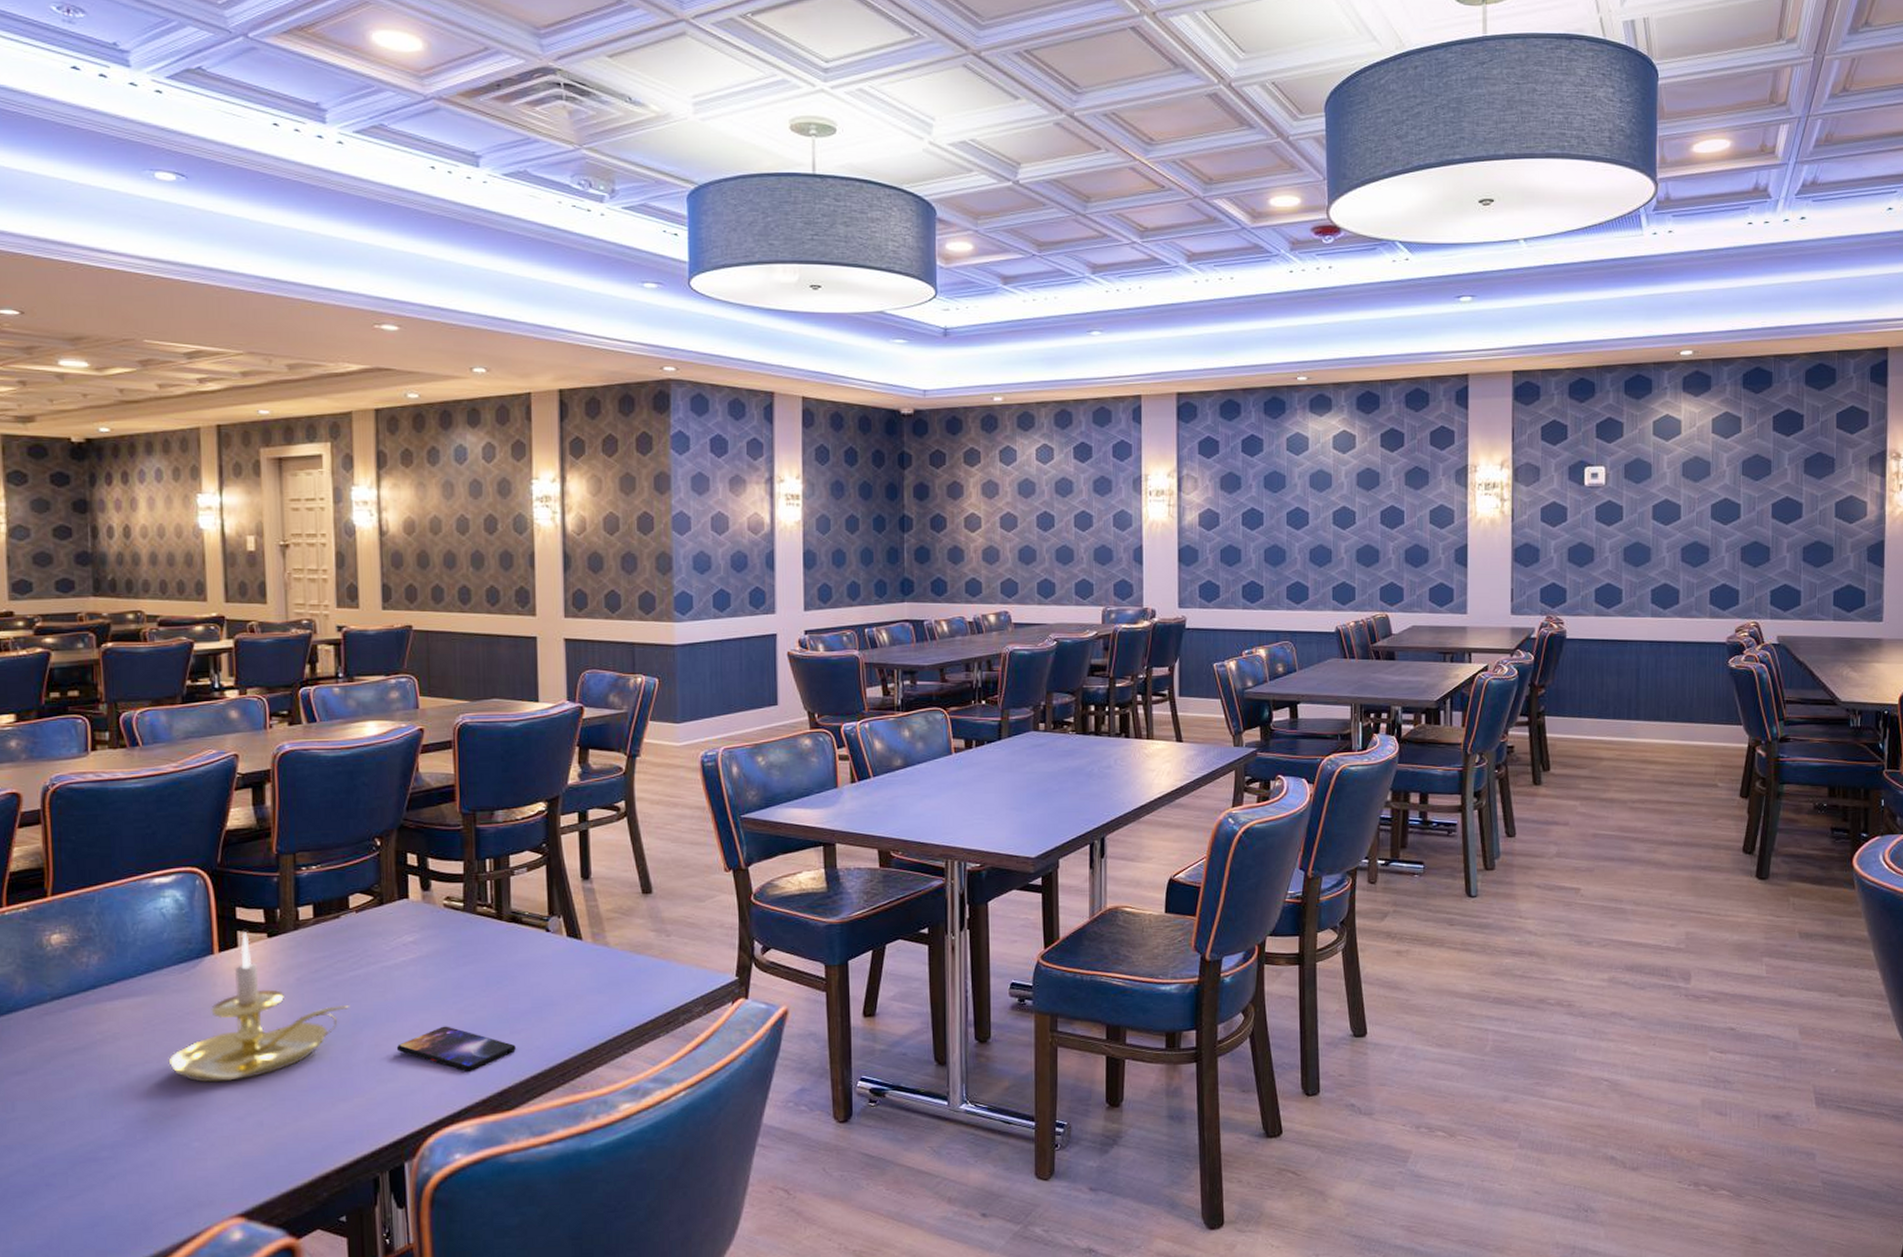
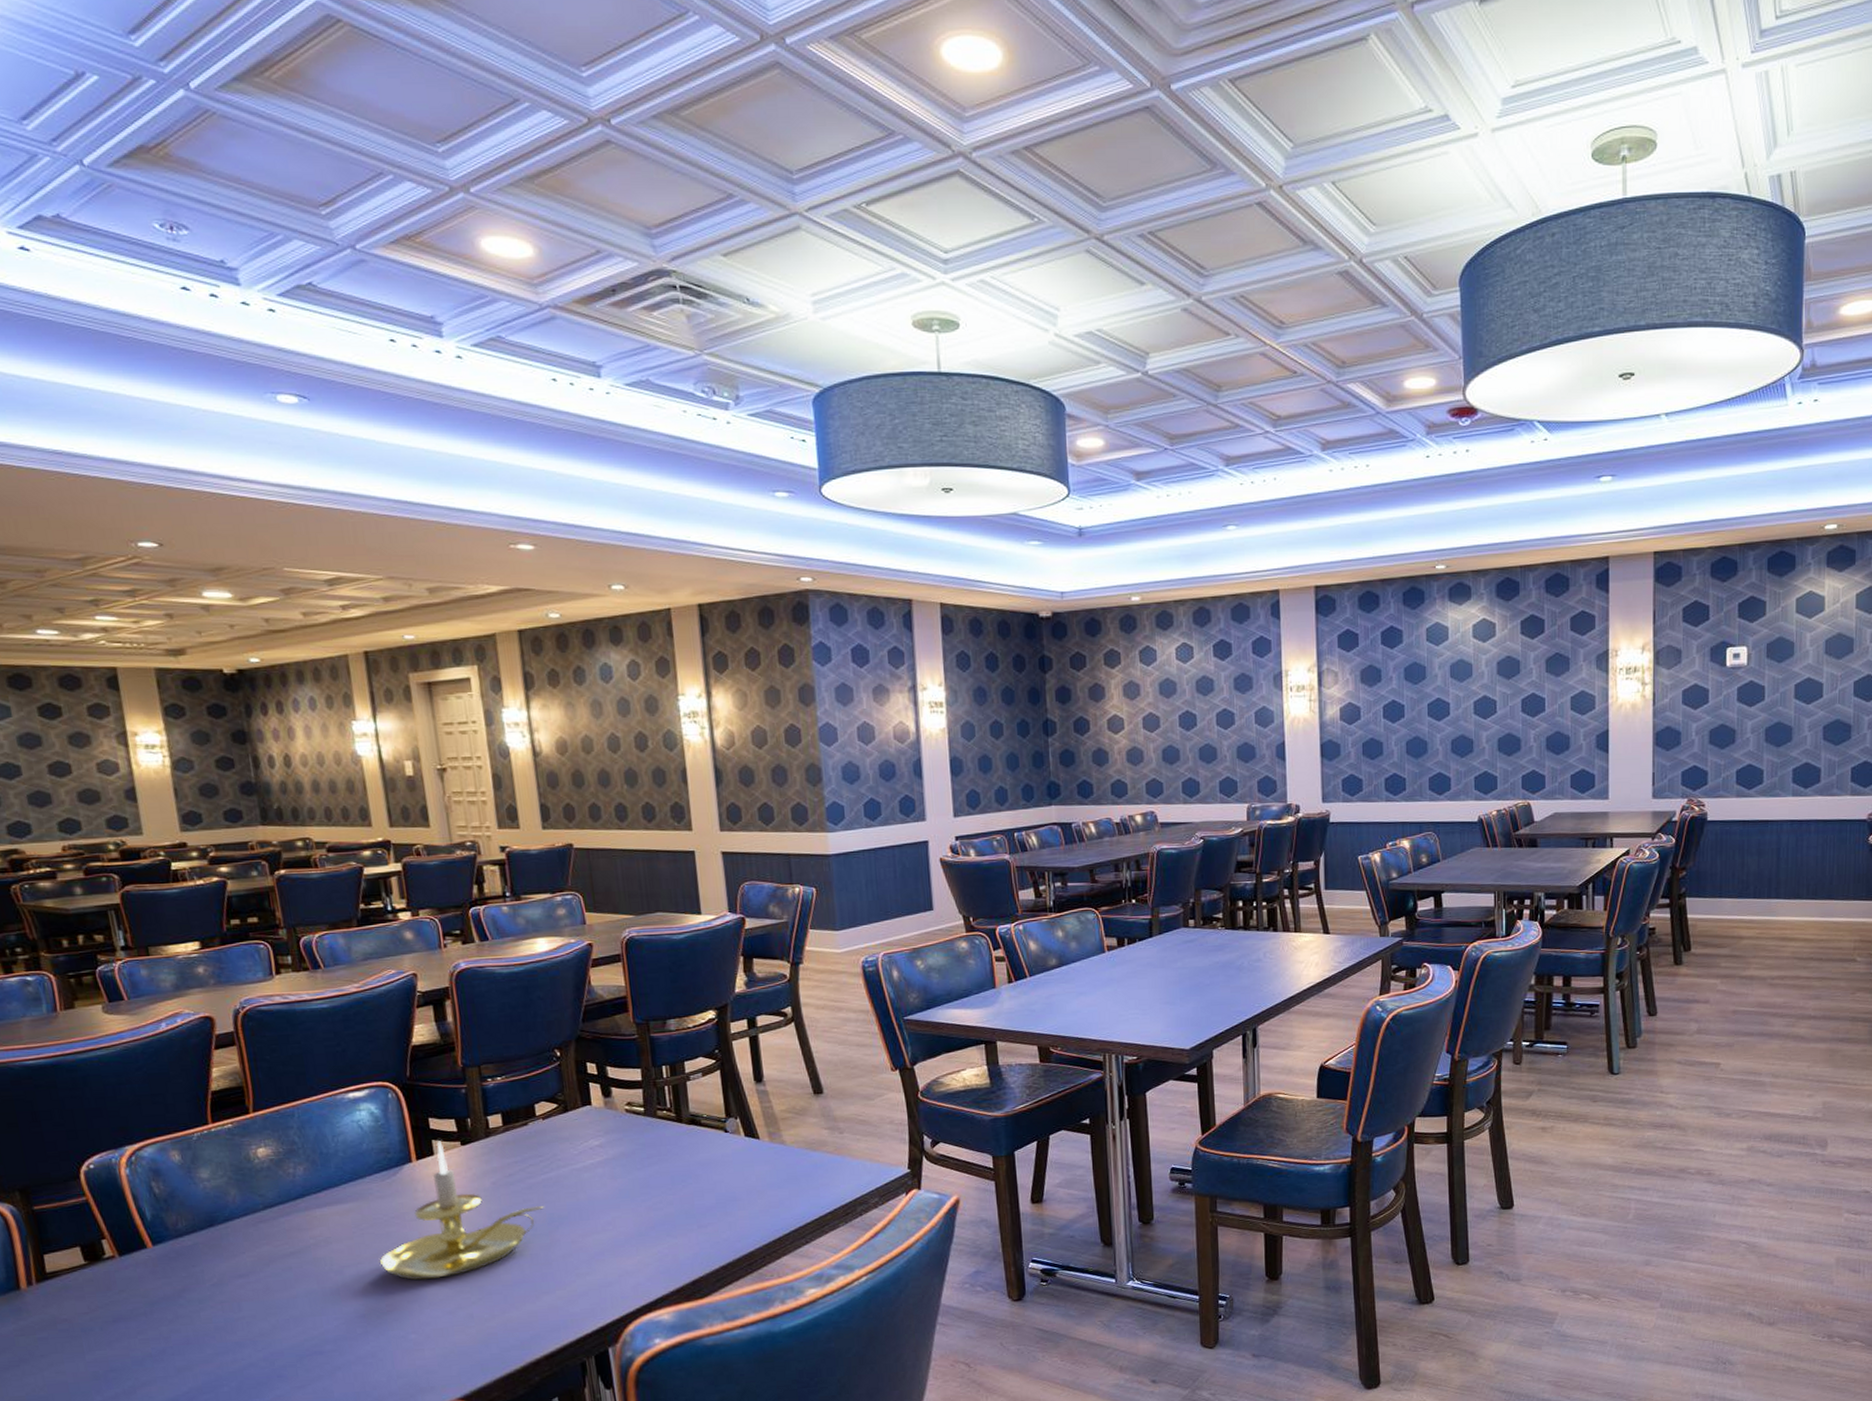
smartphone: present [396,1026,516,1071] -> none [591,1222,704,1264]

